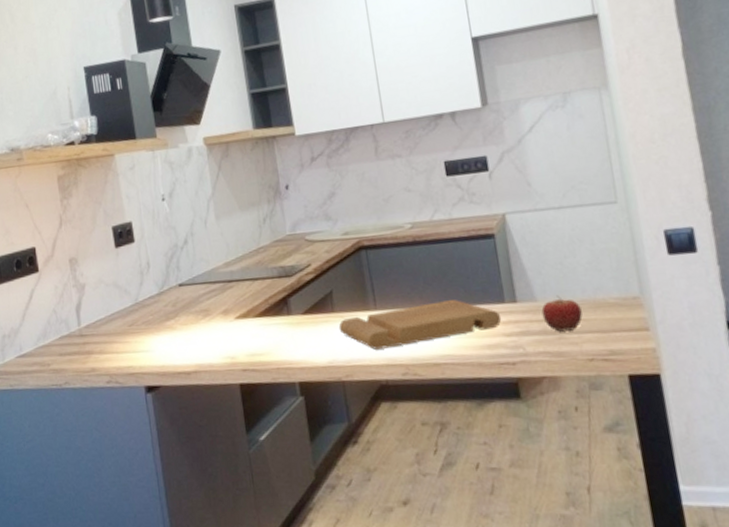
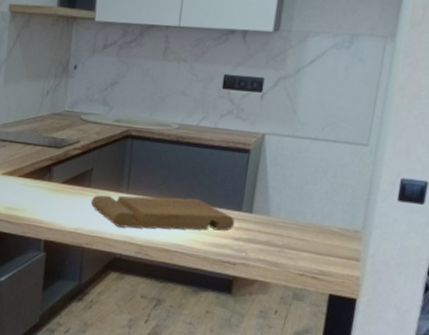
fruit: present [541,295,583,332] -> none [270,215,307,248]

